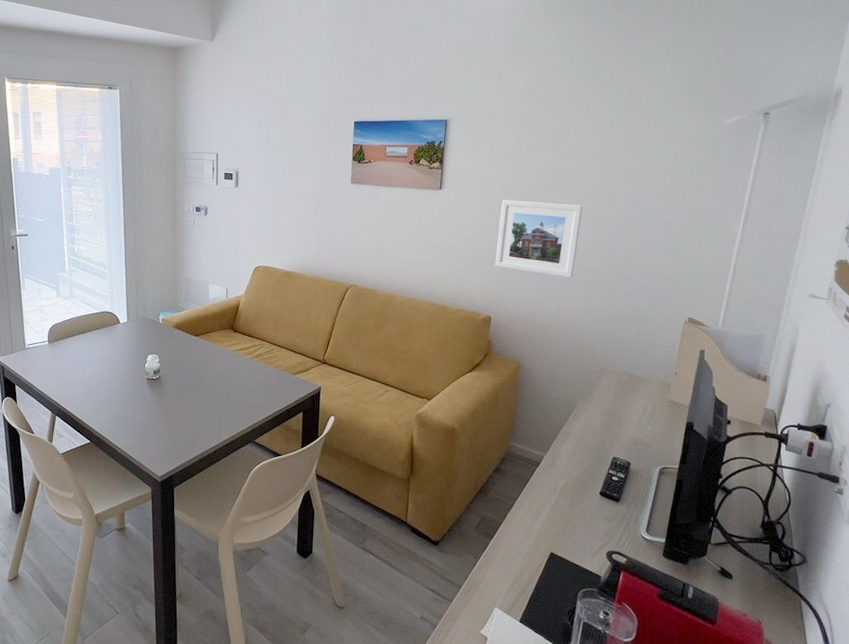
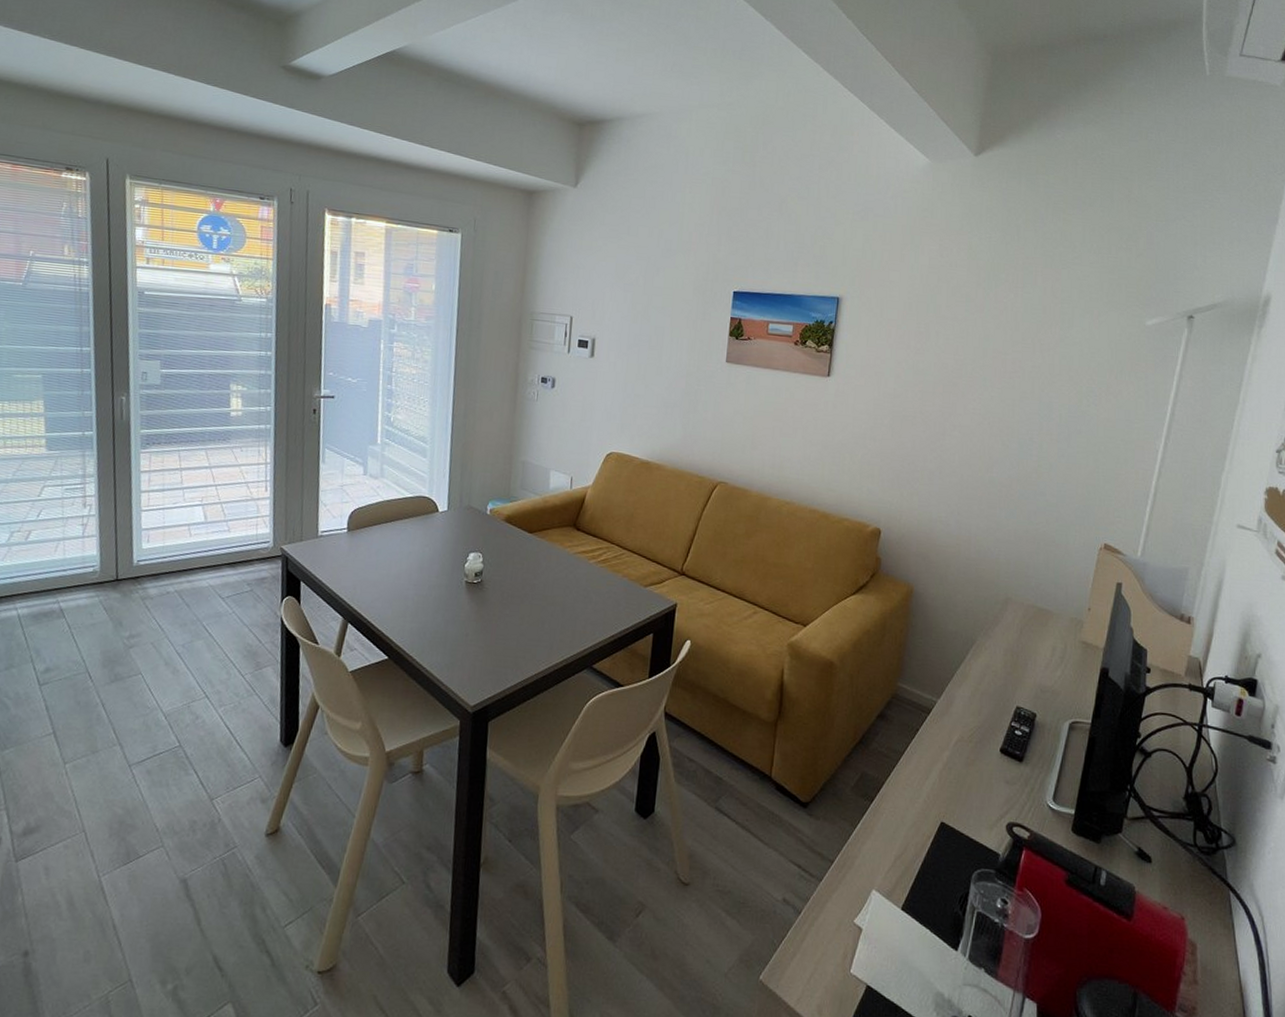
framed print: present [495,200,582,278] -> none [887,393,988,489]

